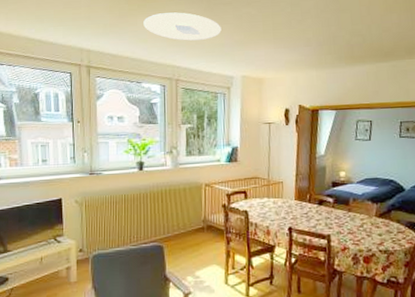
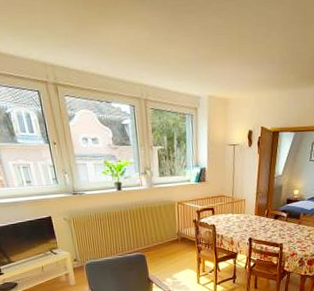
ceiling light: present [143,12,221,41] -> none [105,21,187,56]

